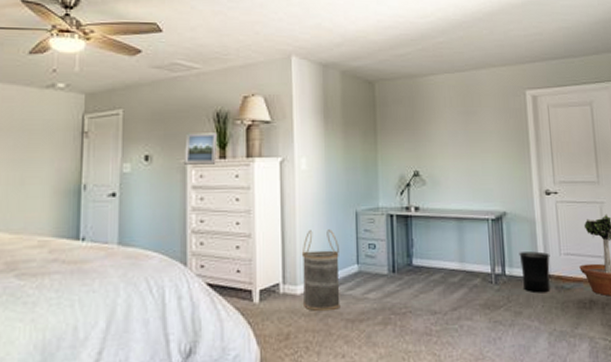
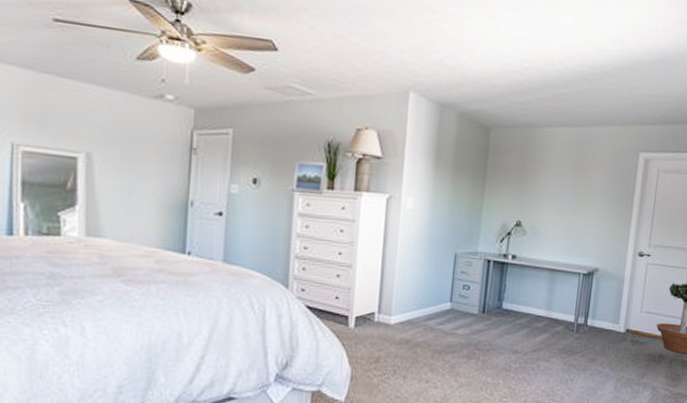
basket: present [301,229,341,311] -> none [396,267,435,341]
waste bin: present [519,251,550,293] -> none [602,306,632,345]

